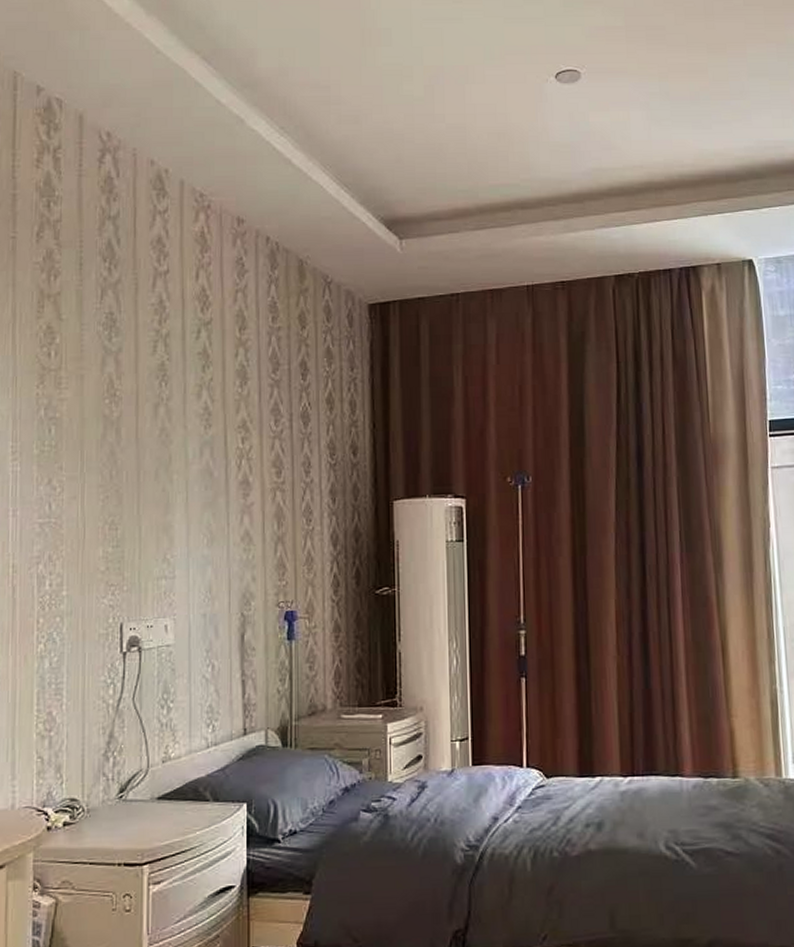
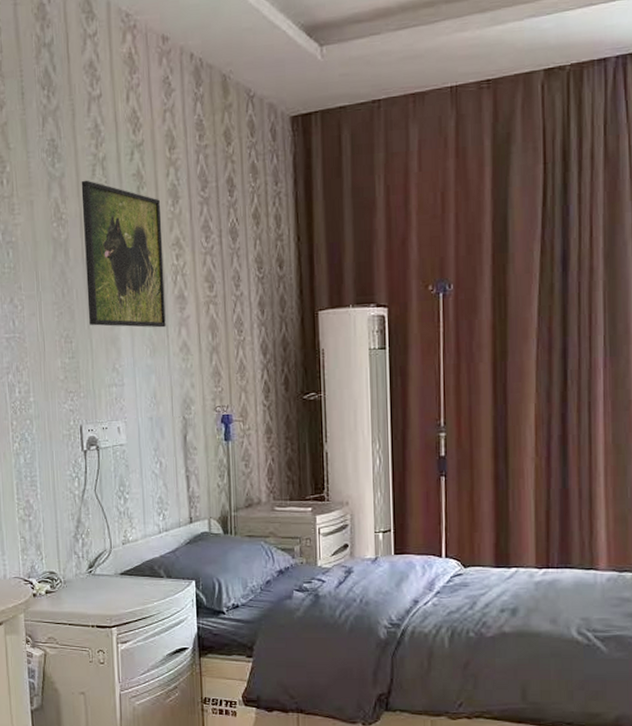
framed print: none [138,356,228,515] -> present [81,180,166,328]

